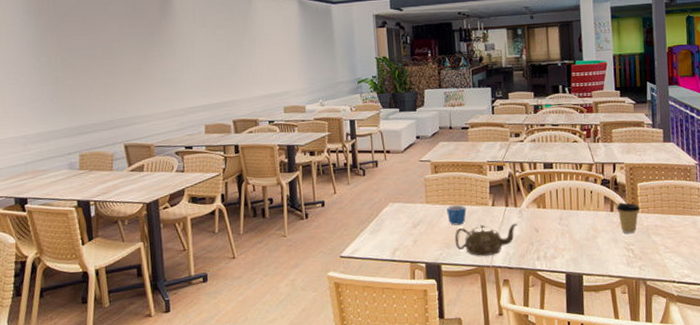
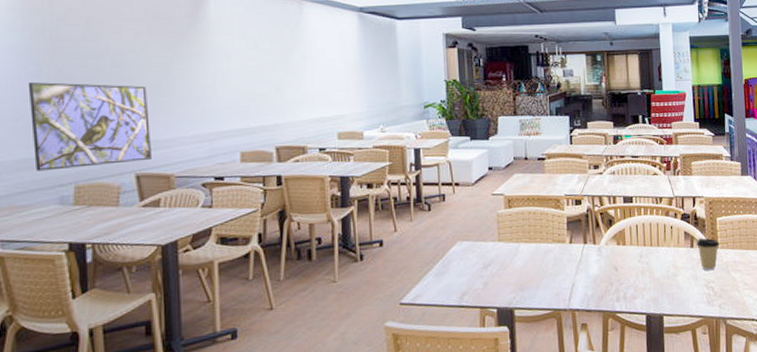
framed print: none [41,69,136,142] -> present [28,81,151,171]
mug: present [447,205,467,226] -> none [521,243,542,266]
teapot: present [454,223,517,256] -> none [529,262,596,299]

